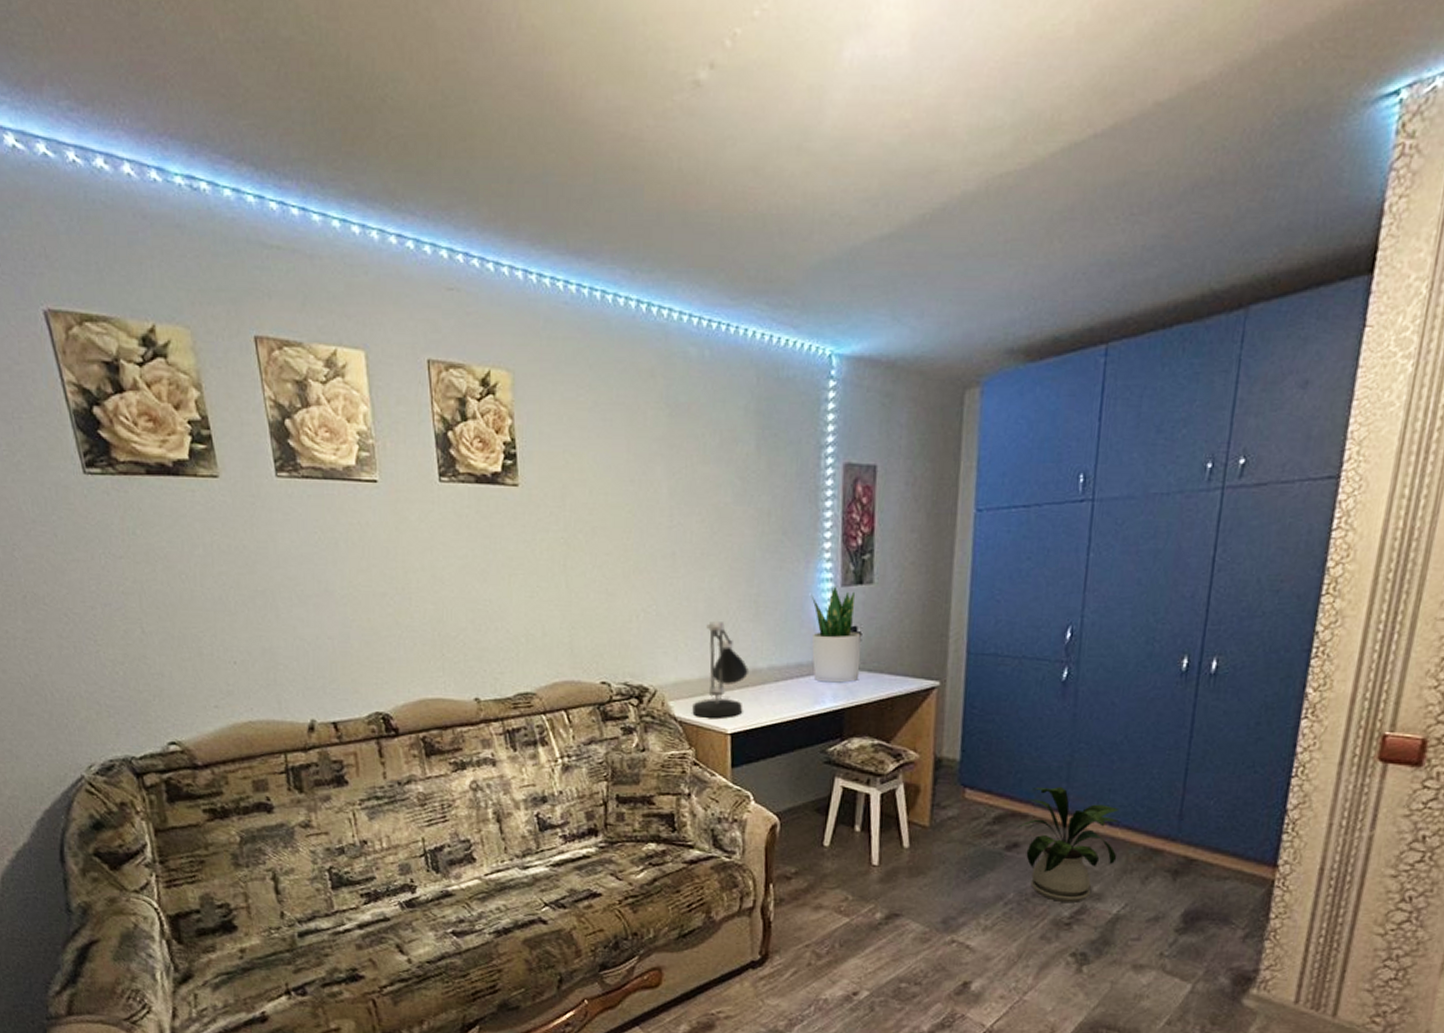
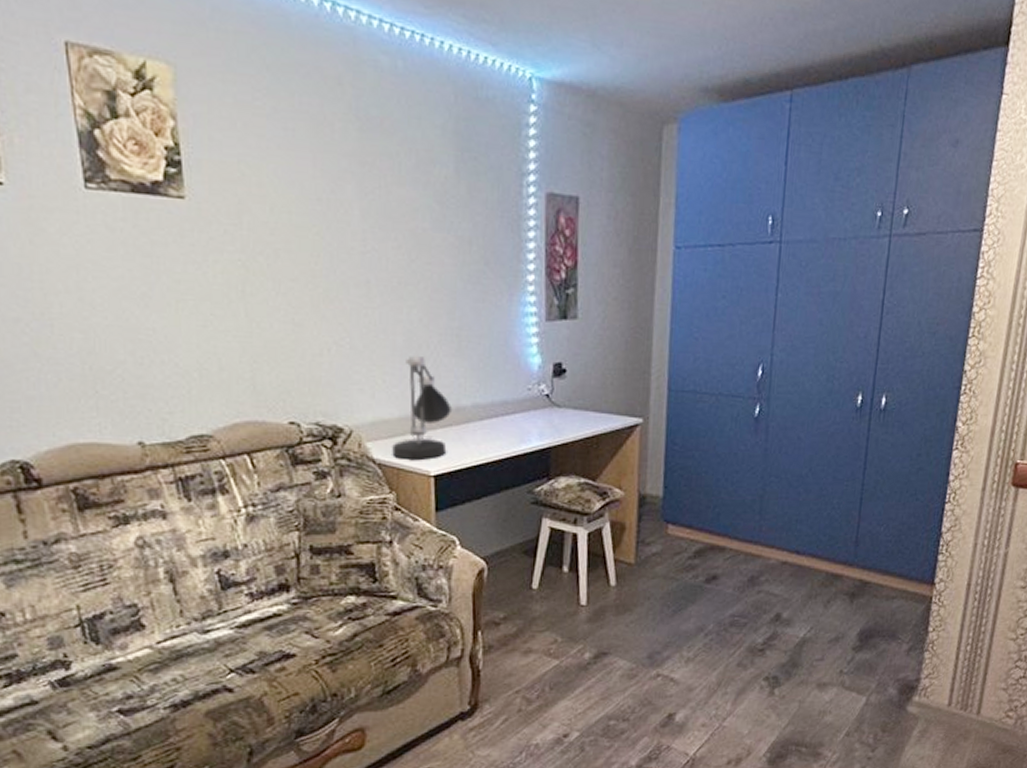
planter: present [811,587,861,683] -> none [515,322,567,421]
house plant: present [1016,786,1121,903] -> none [715,518,807,629]

